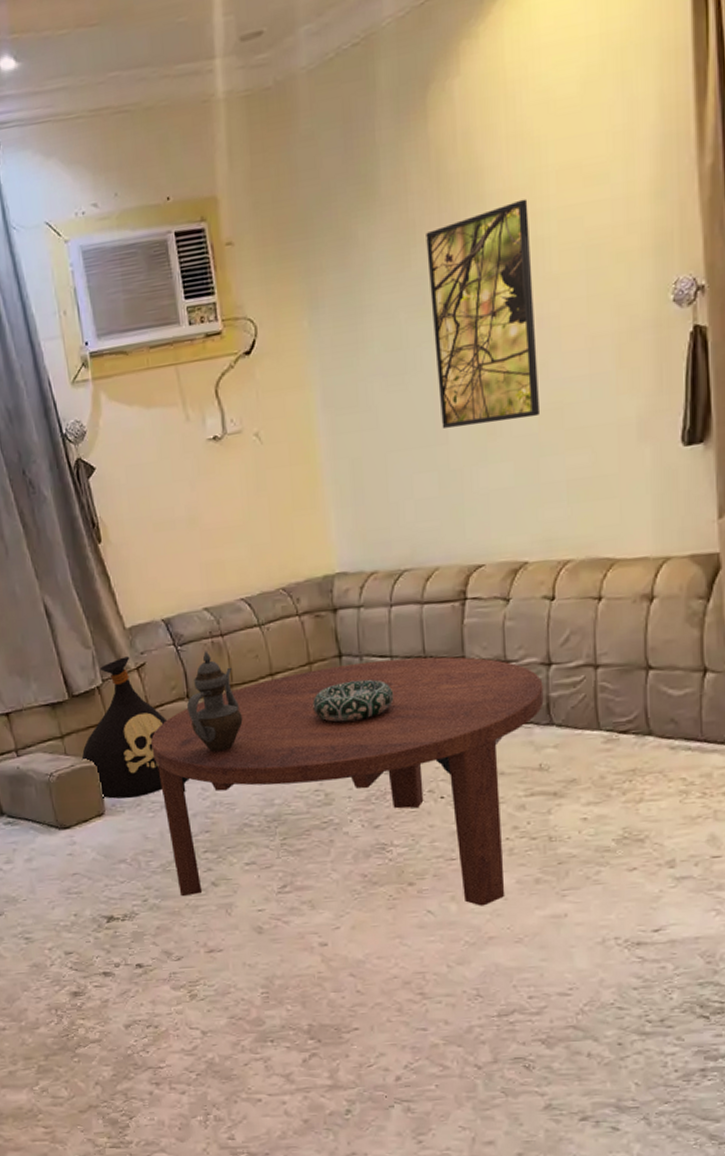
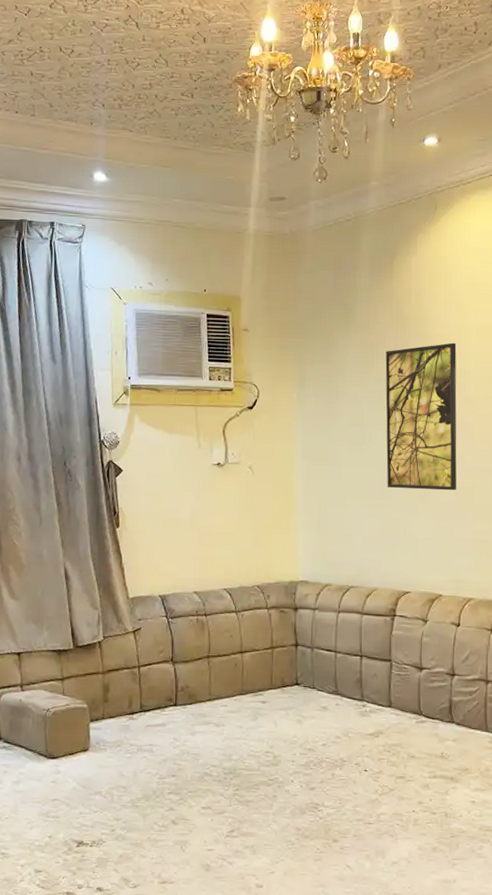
bag: present [81,656,168,799] -> none [76,620,153,739]
coffee table: present [151,656,544,906] -> none [136,653,448,866]
teapot: present [187,651,243,752] -> none [170,625,214,710]
decorative bowl: present [312,679,394,723] -> none [271,666,335,699]

